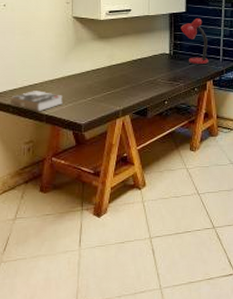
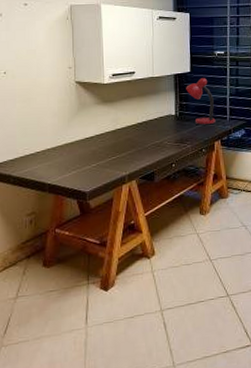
book: present [10,91,63,112] -> none [10,159,66,182]

